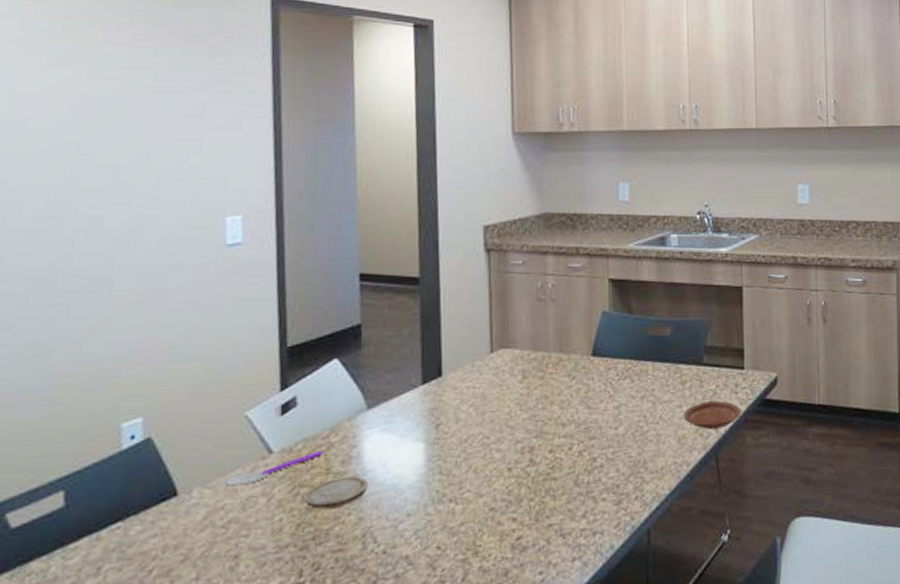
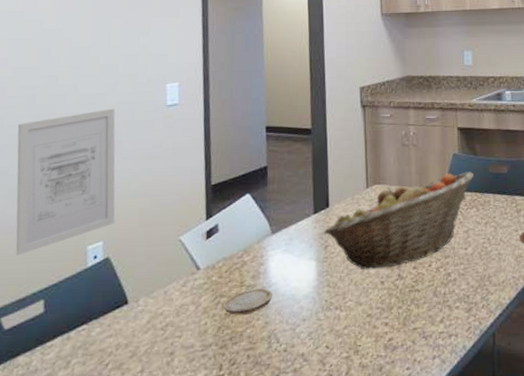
wall art: none [22,247,159,435] -> present [15,108,116,256]
spoon: present [225,452,322,487] -> none [164,268,237,297]
fruit basket: none [434,333,628,453] -> present [323,171,474,270]

